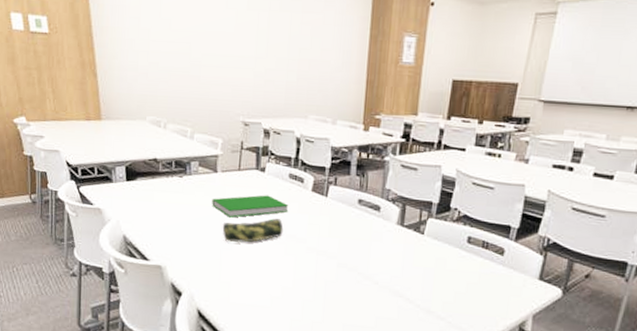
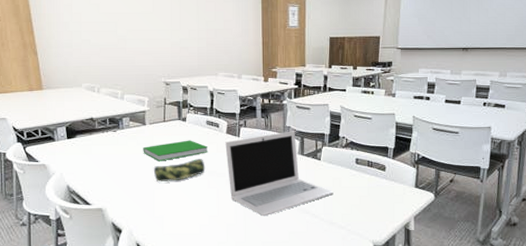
laptop: none [309,195,436,296] -> present [225,131,334,217]

